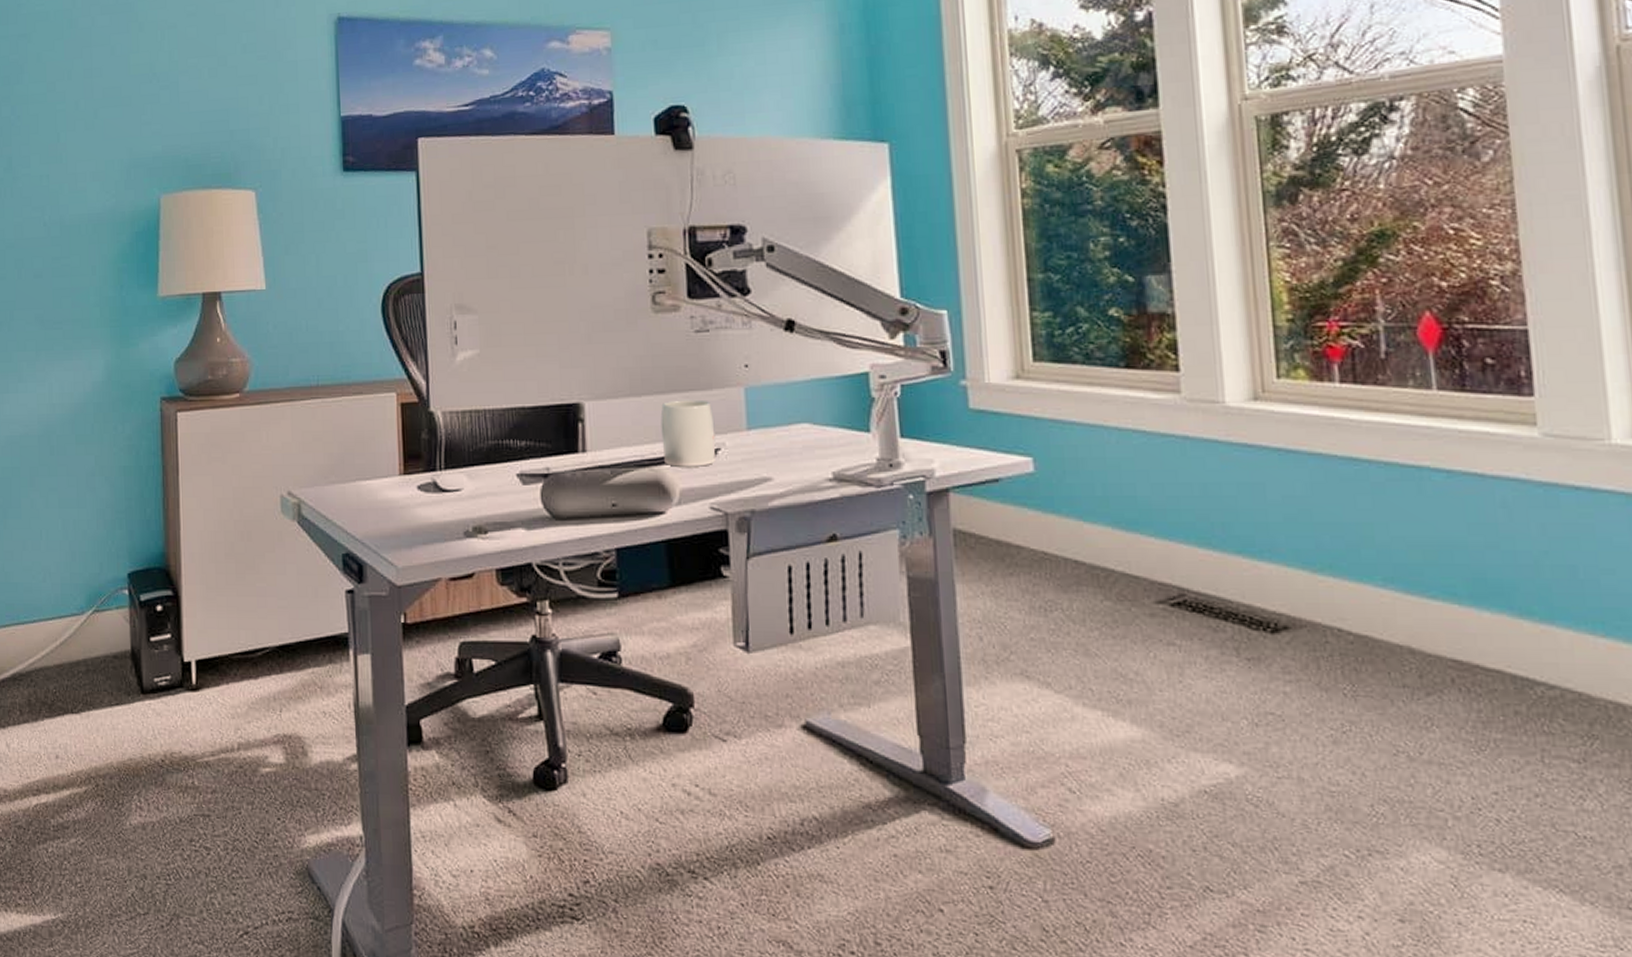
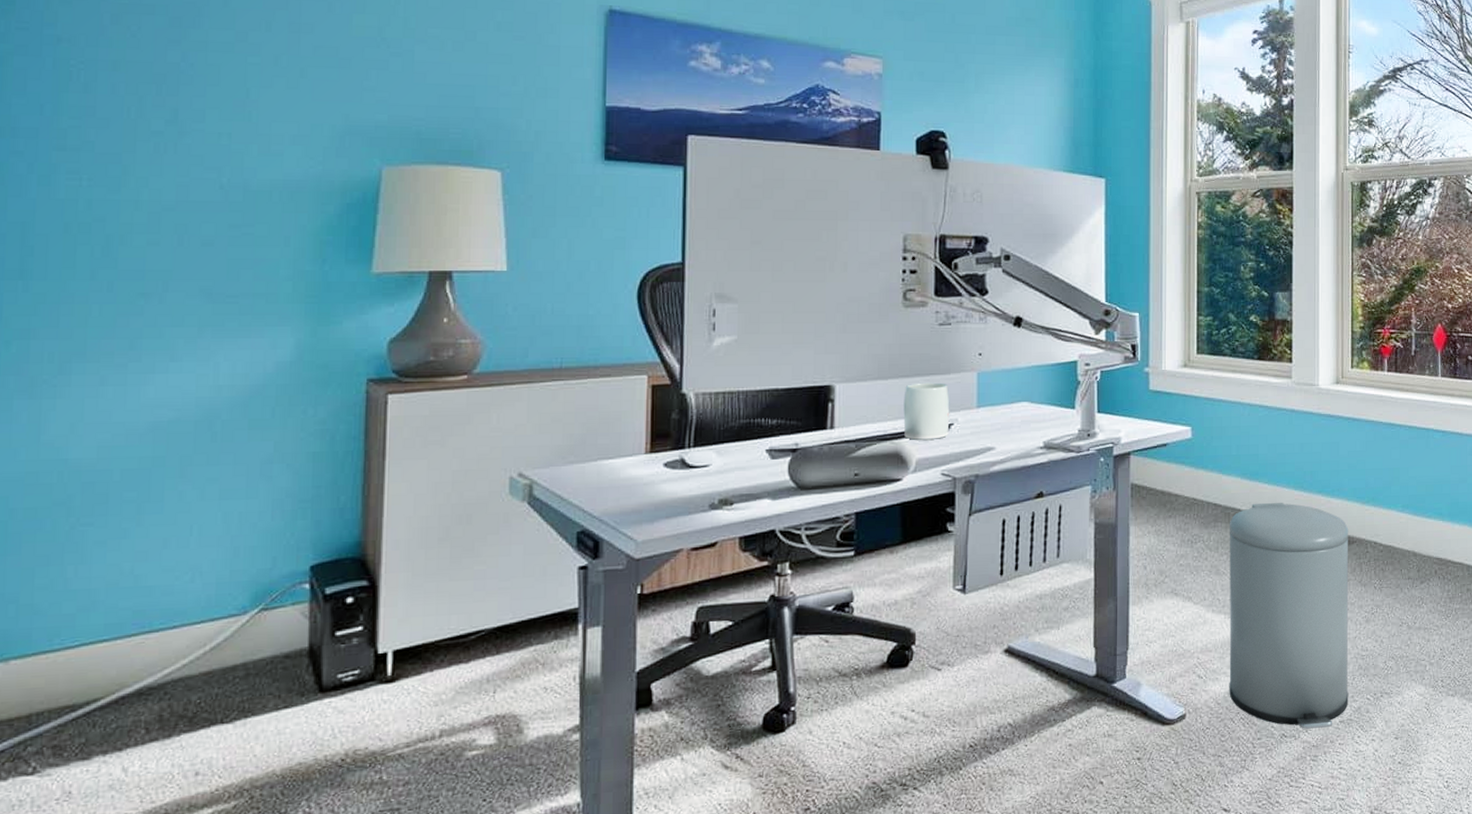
pedal bin: none [1099,564,1313,888] -> present [1229,503,1349,729]

